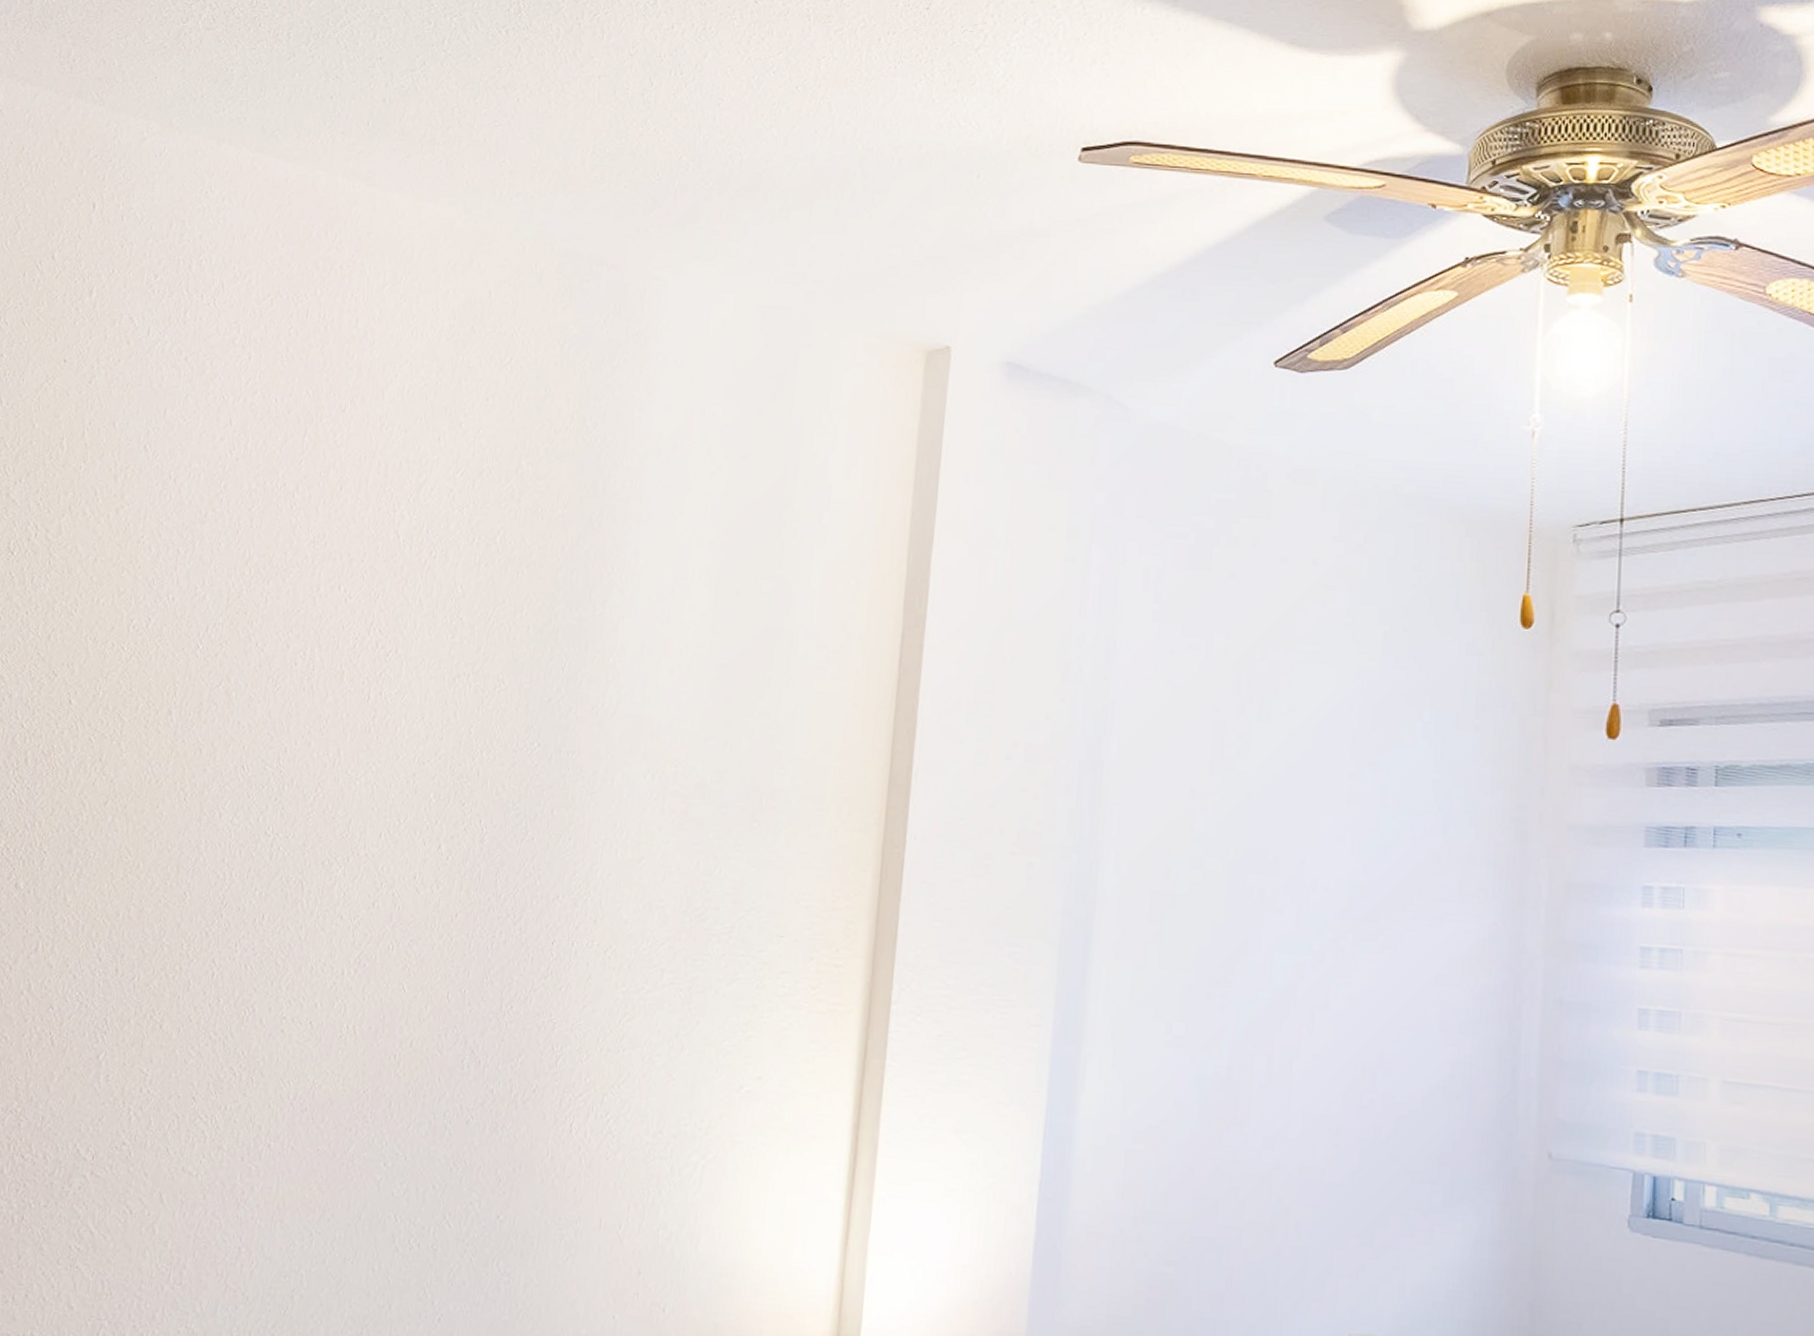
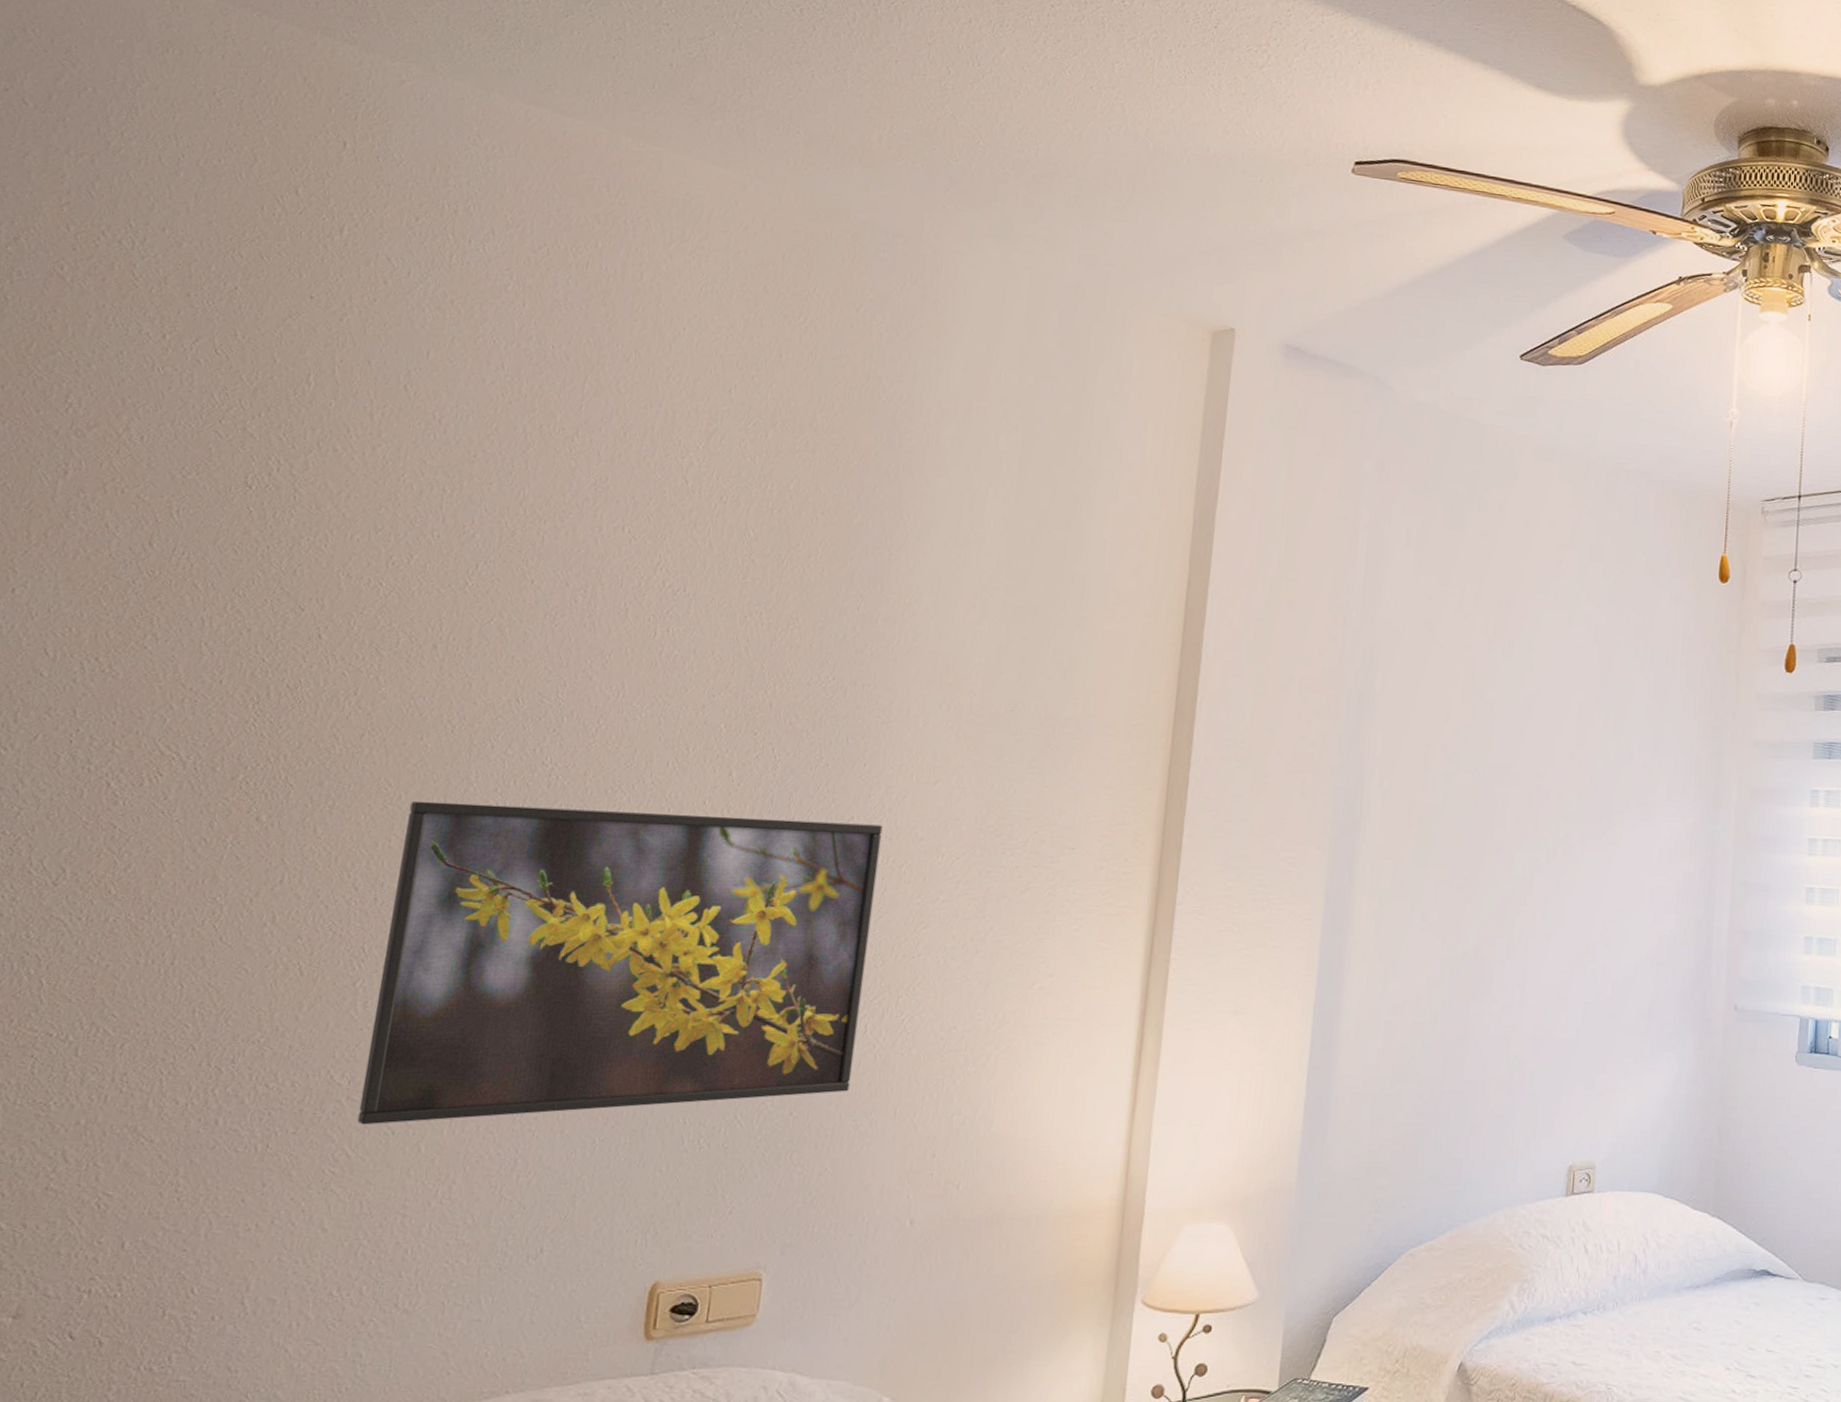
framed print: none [99,870,588,1203] -> present [357,800,883,1125]

